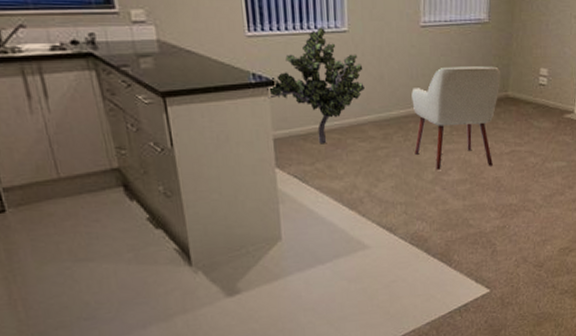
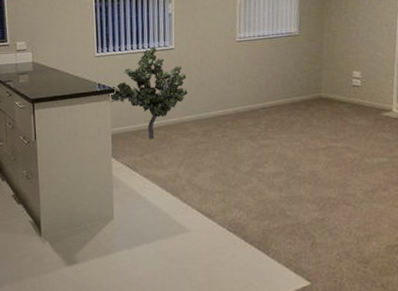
chair: present [411,66,500,170] -> none [229,71,313,163]

